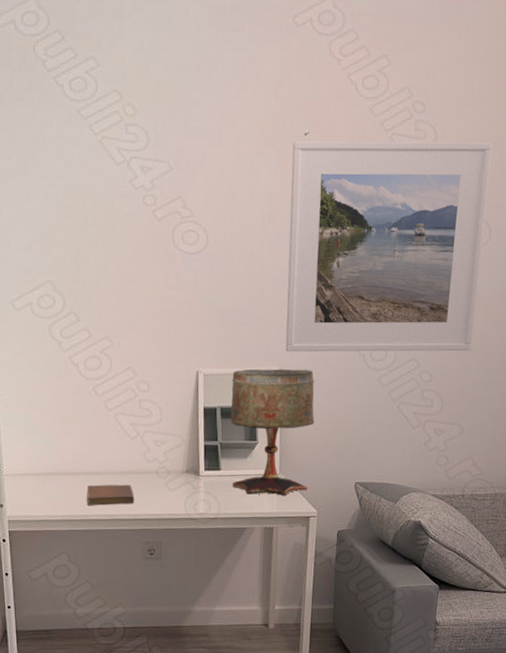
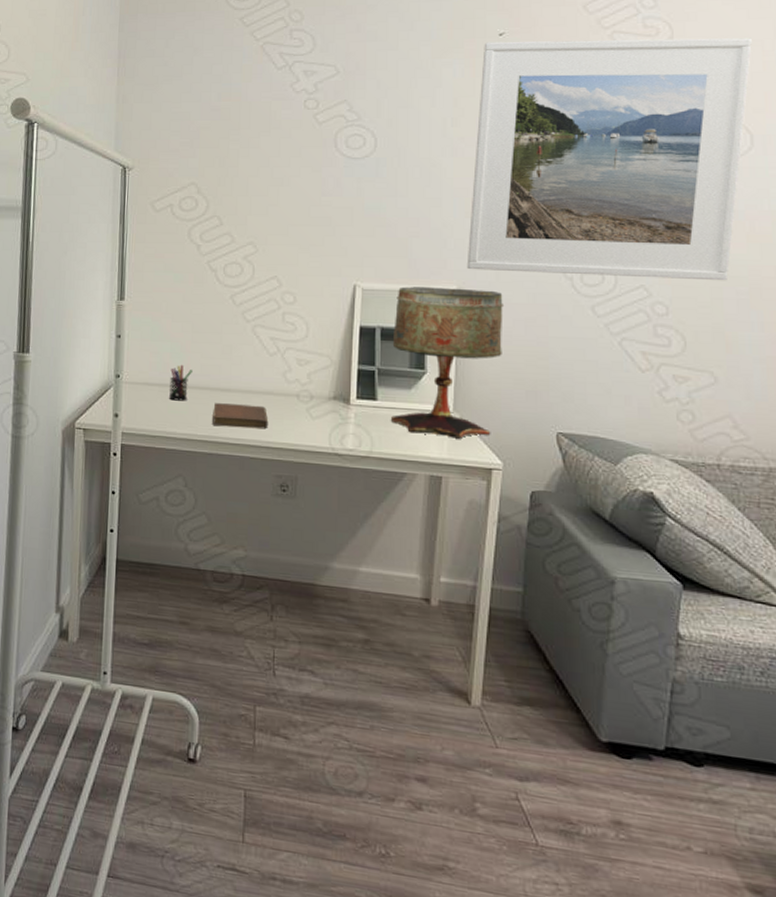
pen holder: none [46,454,66,487] -> present [169,364,192,401]

